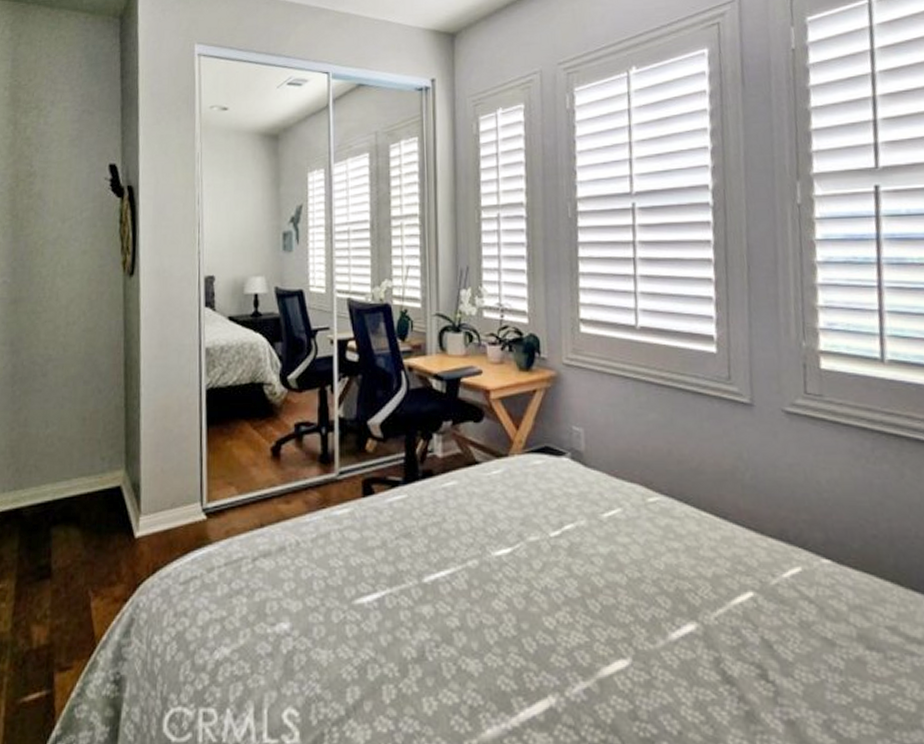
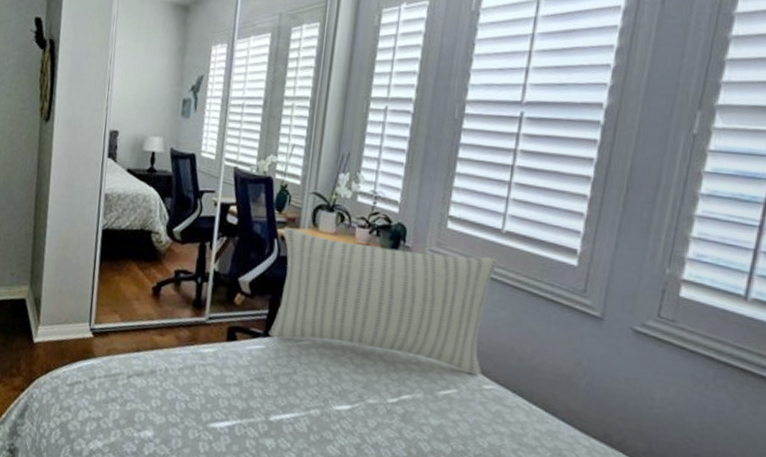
pillow: none [408,355,643,489] -> present [268,226,498,376]

